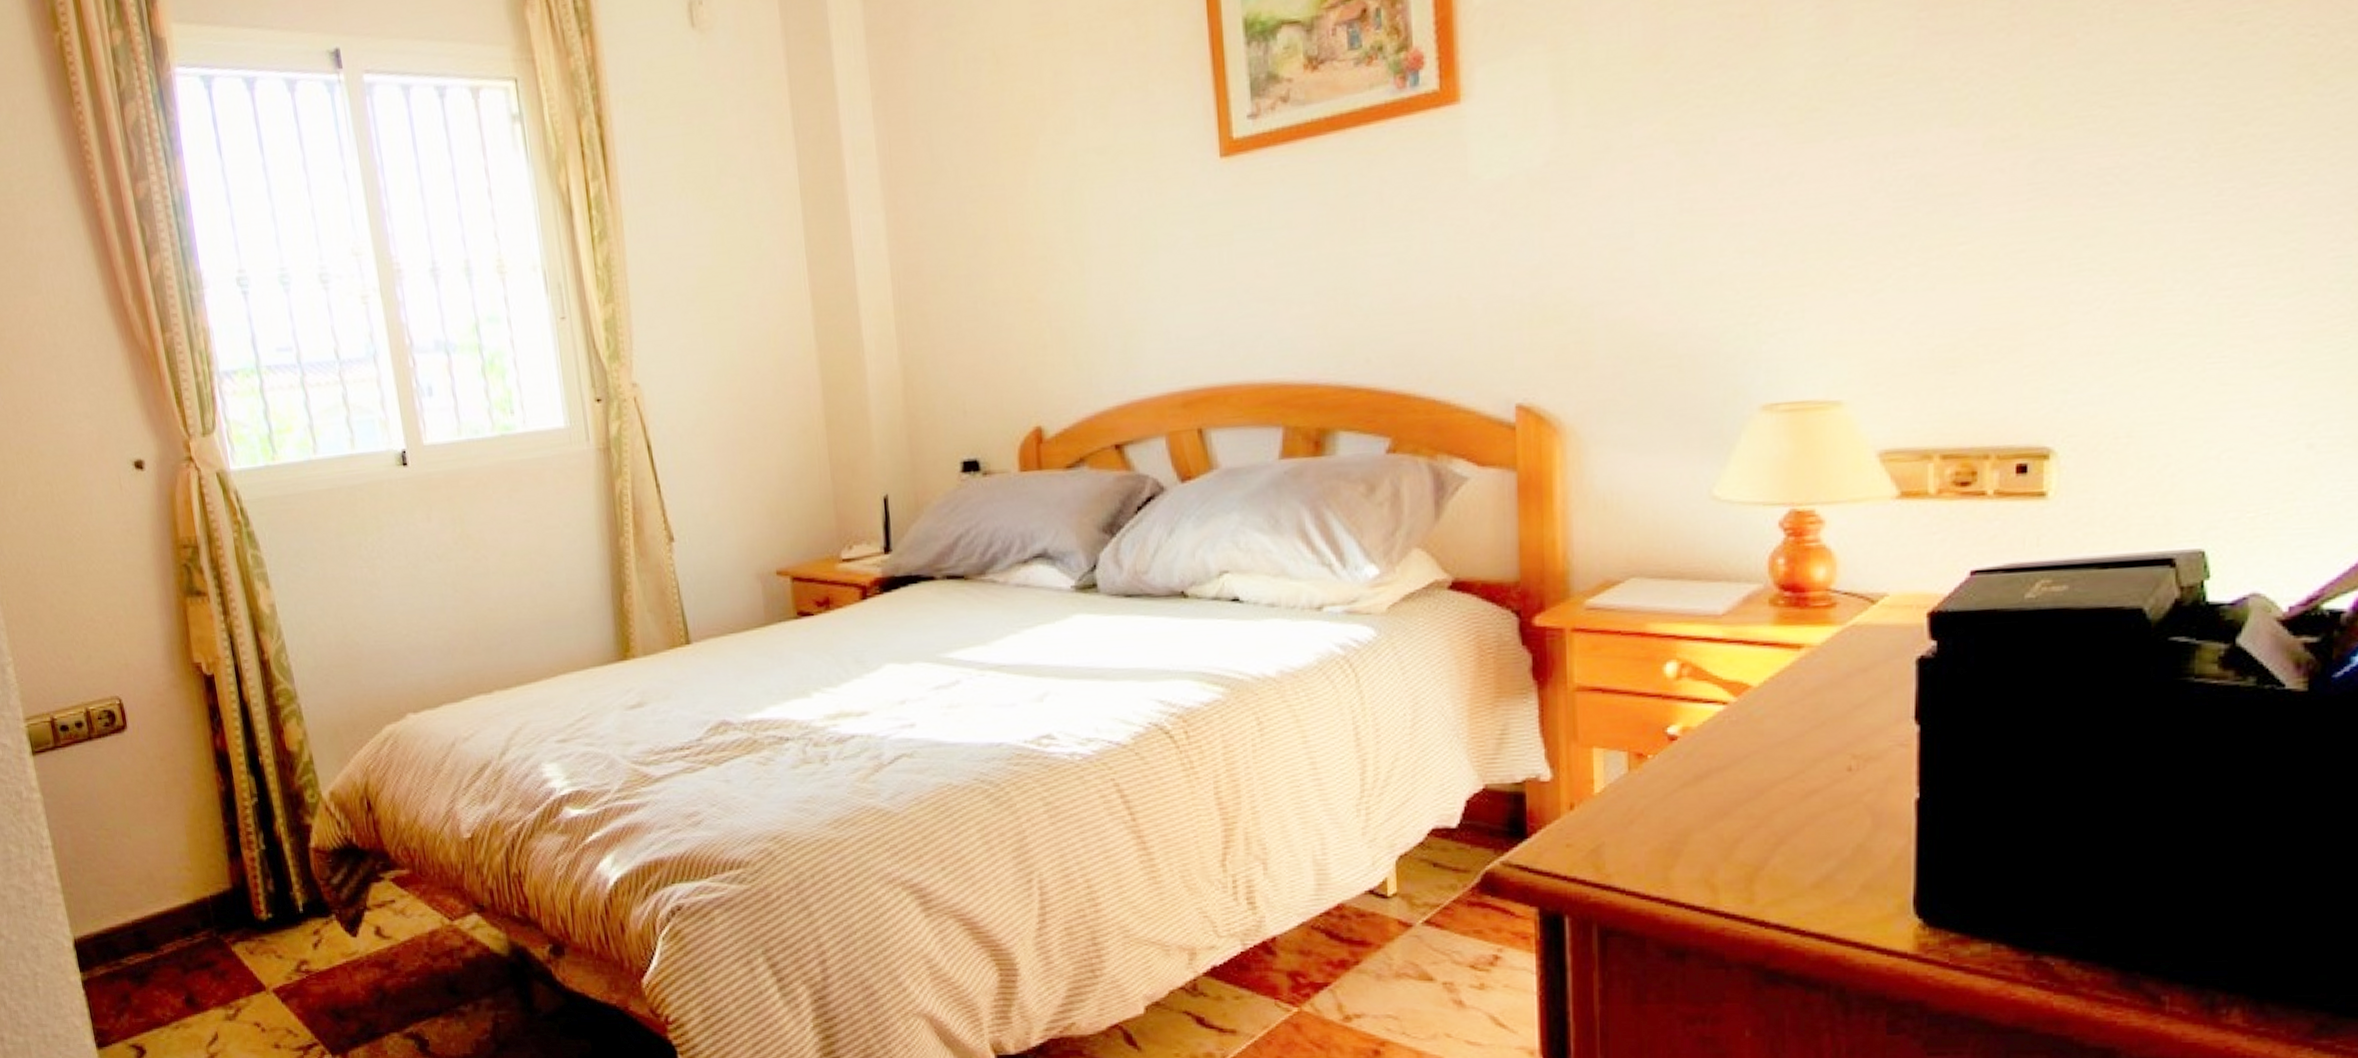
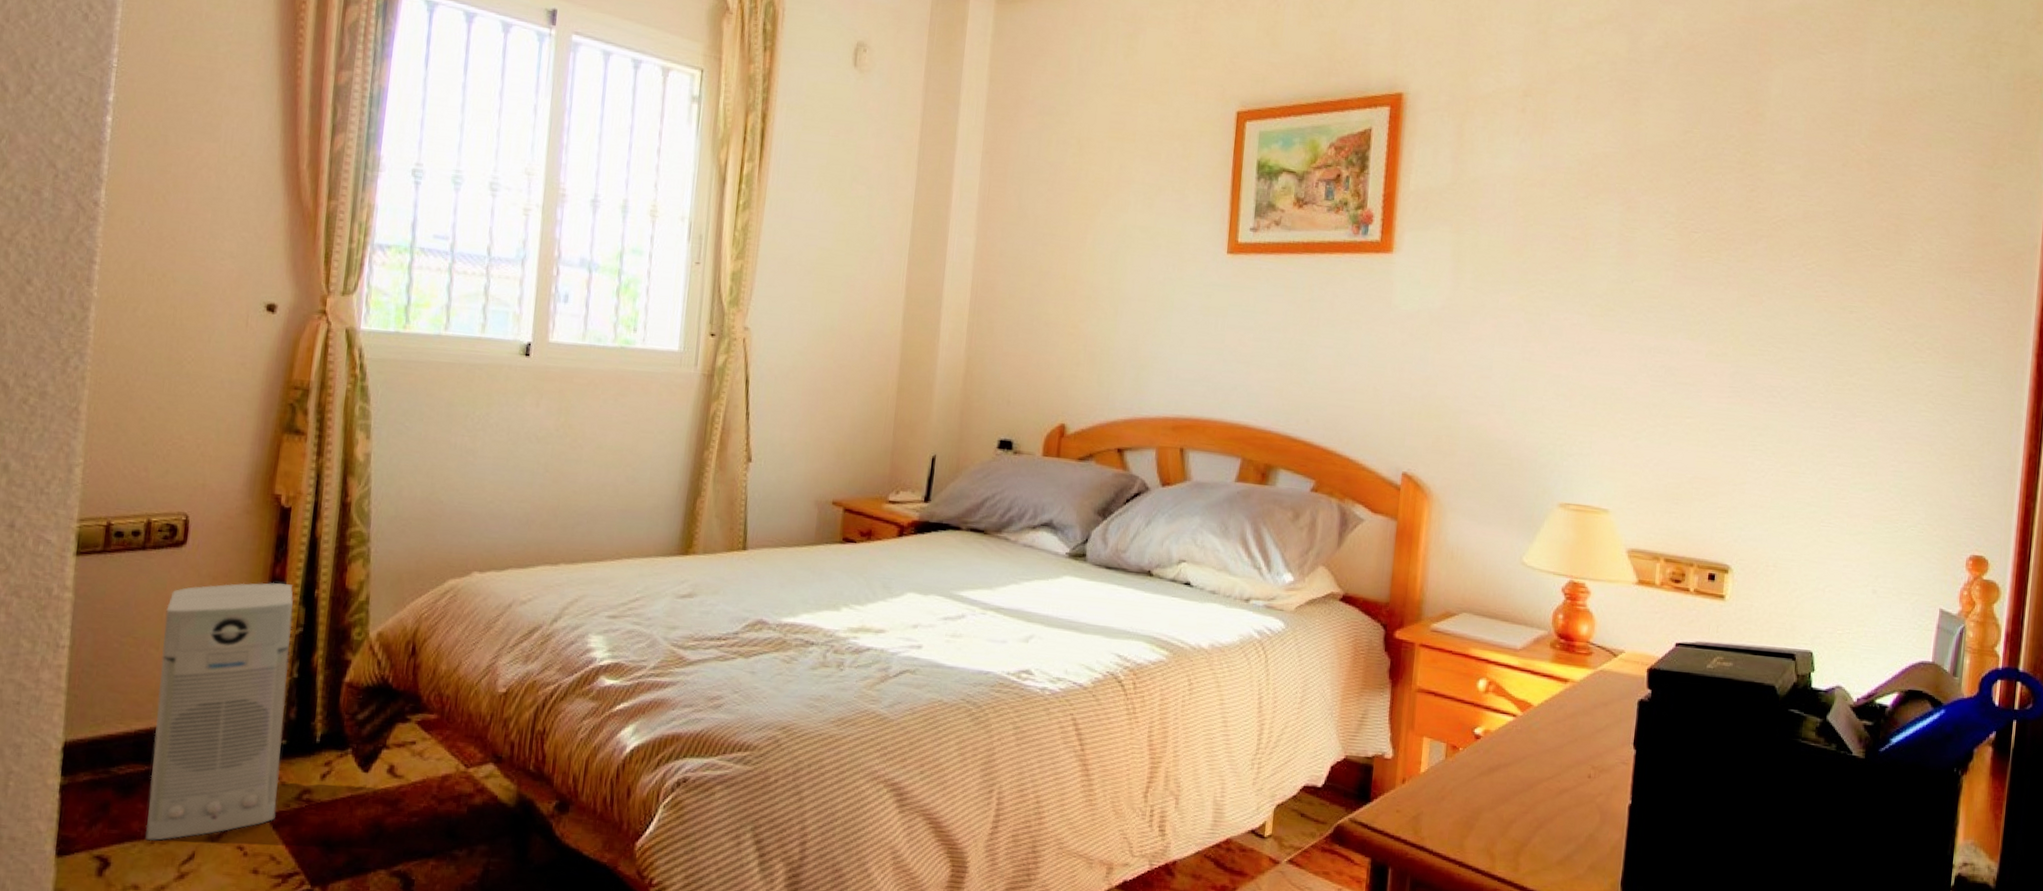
air purifier: none [126,754,281,1026] -> present [145,582,294,841]

